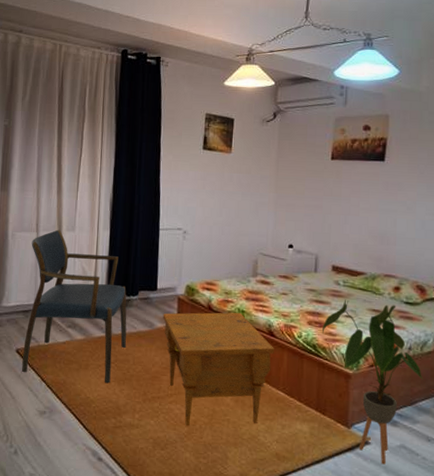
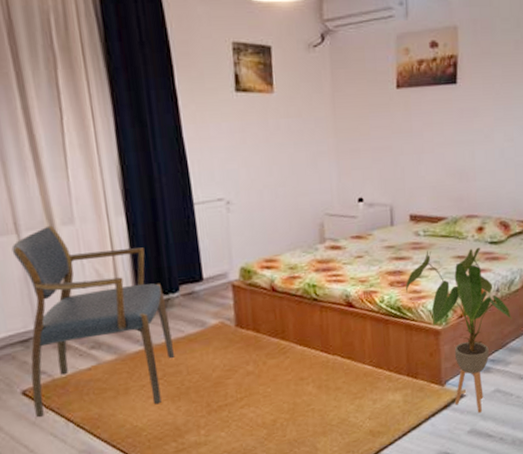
nightstand: present [162,312,274,426] -> none [215,287,355,428]

